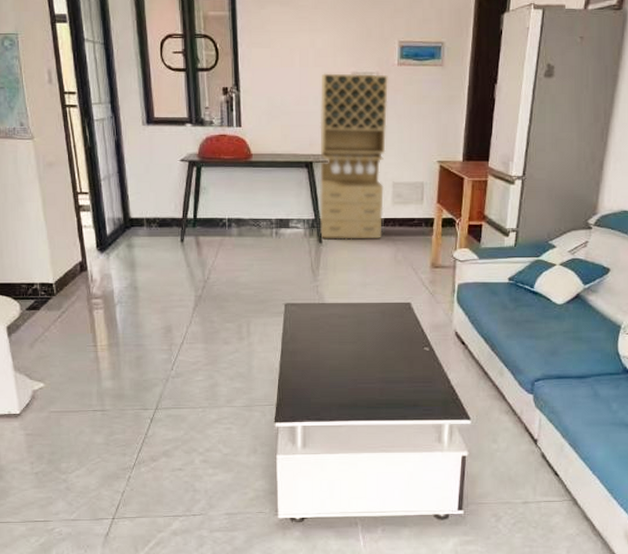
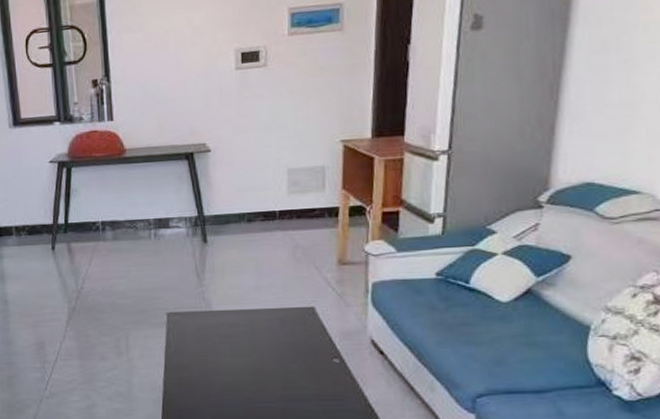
cabinet: present [319,73,388,240] -> none [200,48,279,238]

